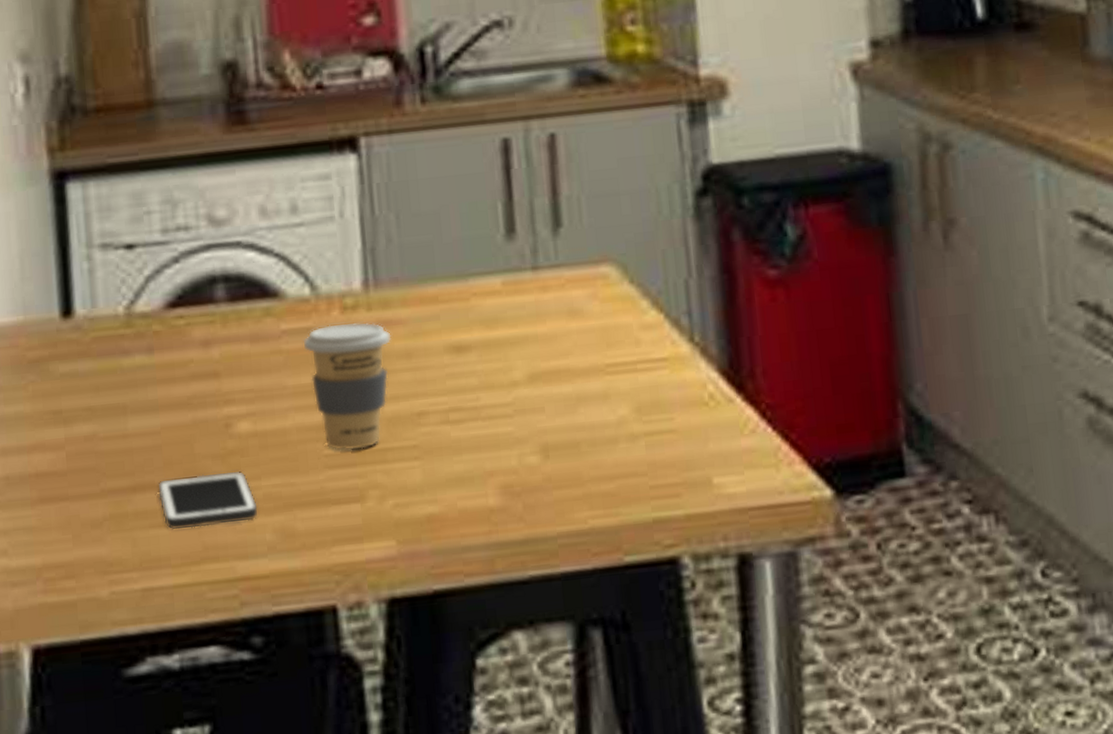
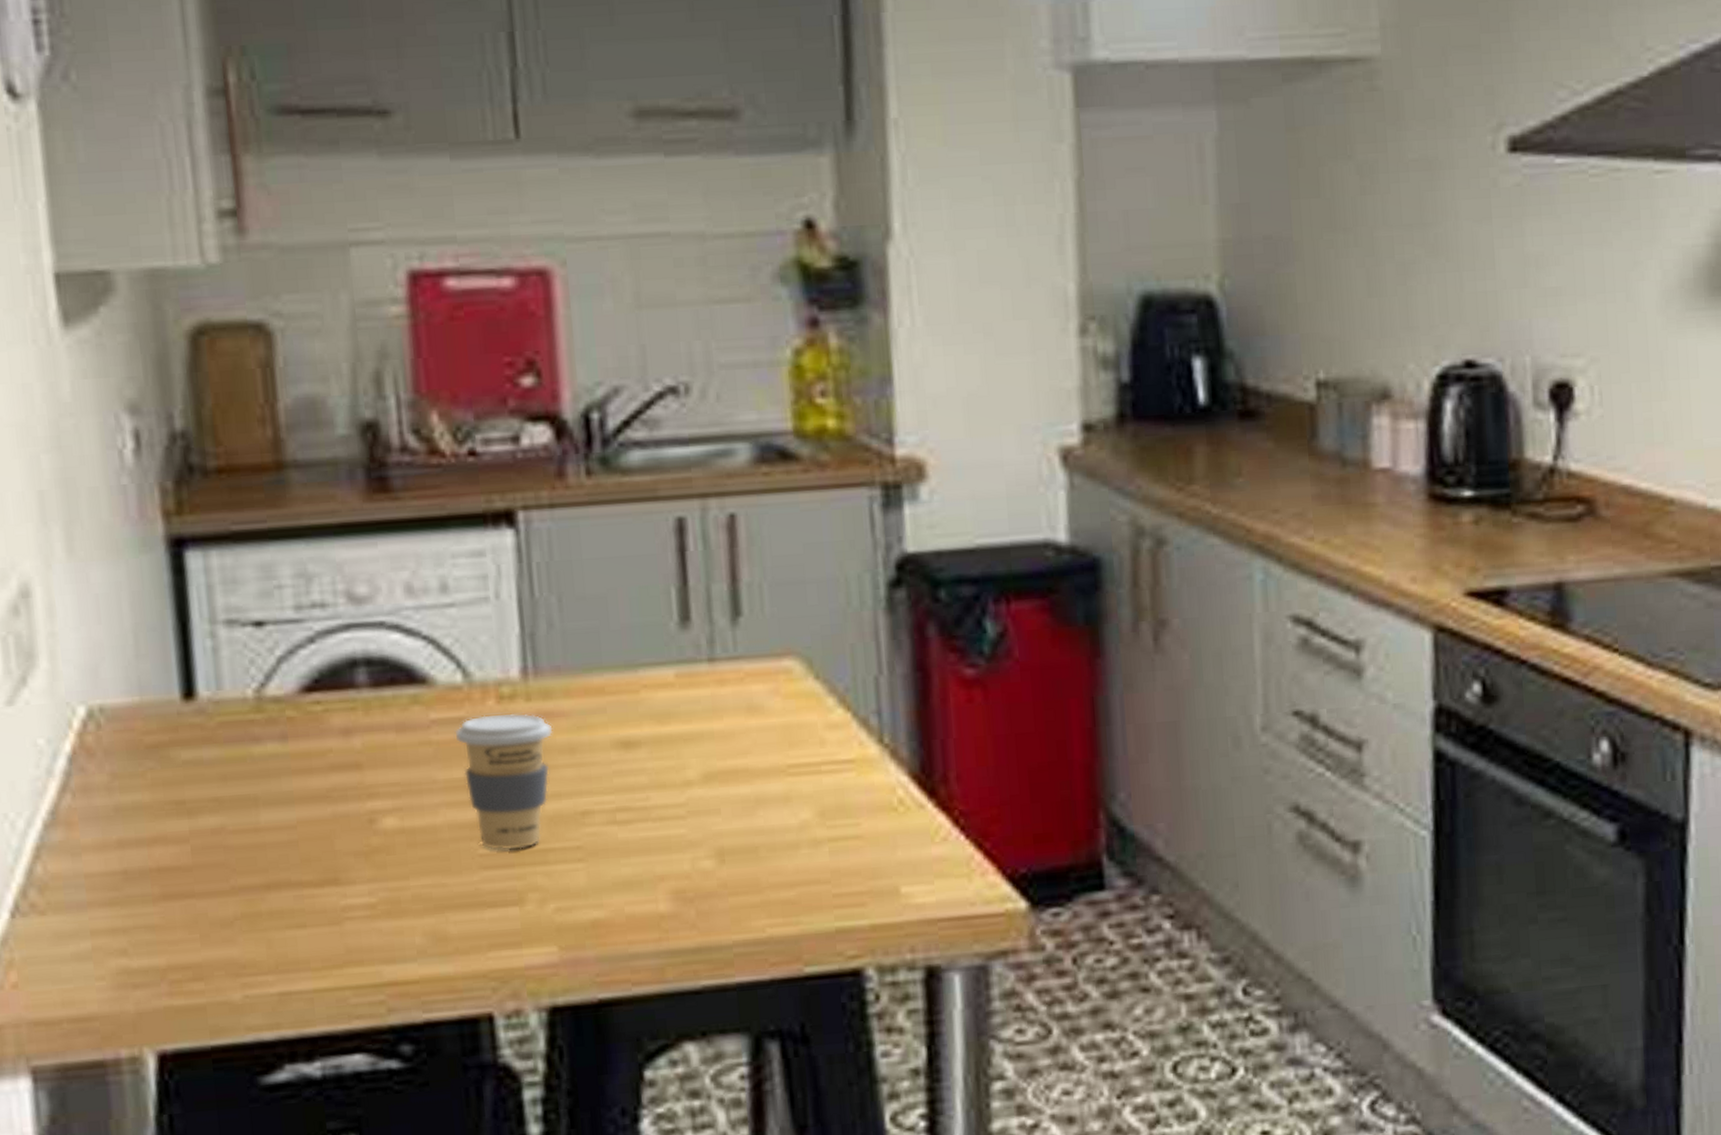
cell phone: present [158,470,258,529] -> none [294,869,406,930]

